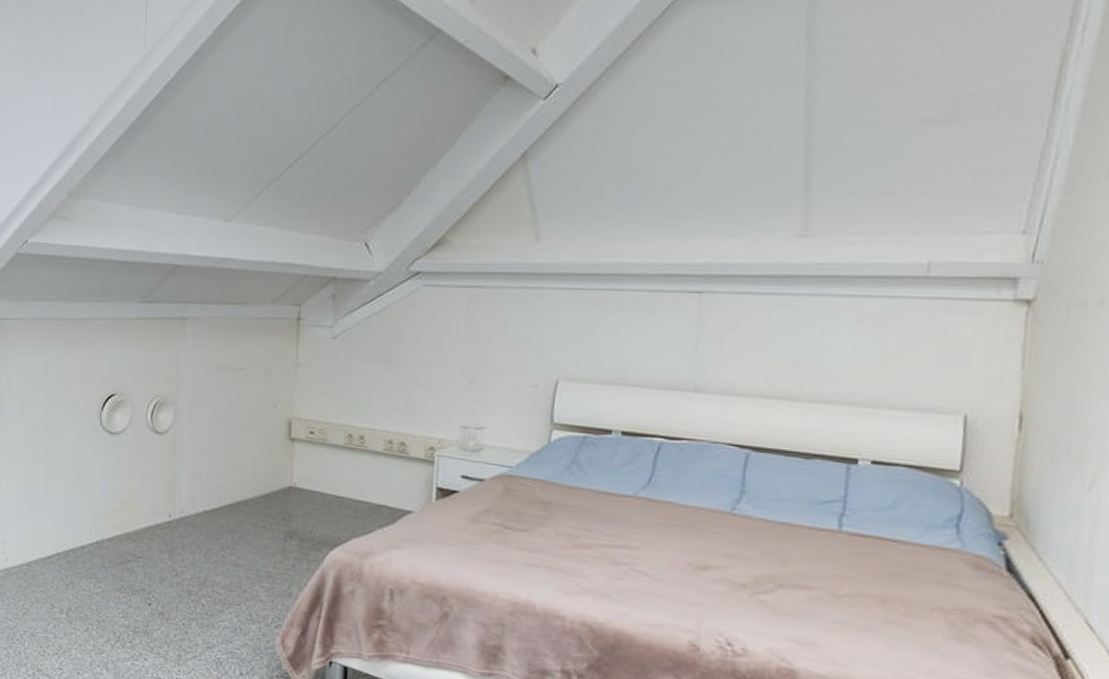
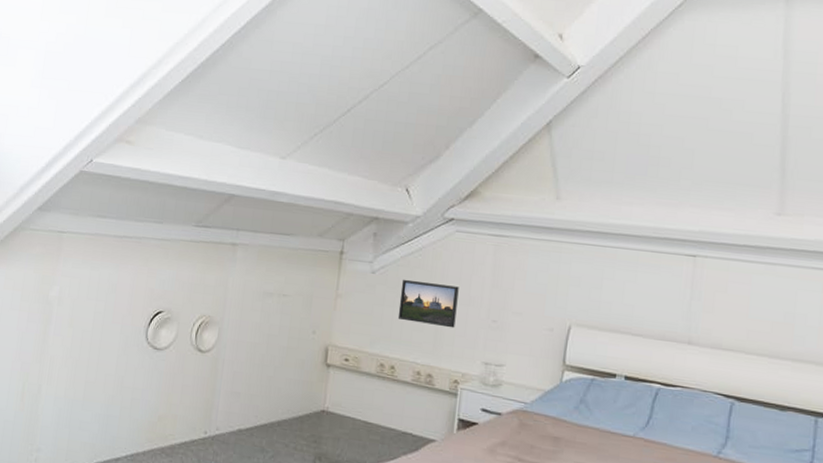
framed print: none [364,342,430,392] -> present [397,279,459,328]

